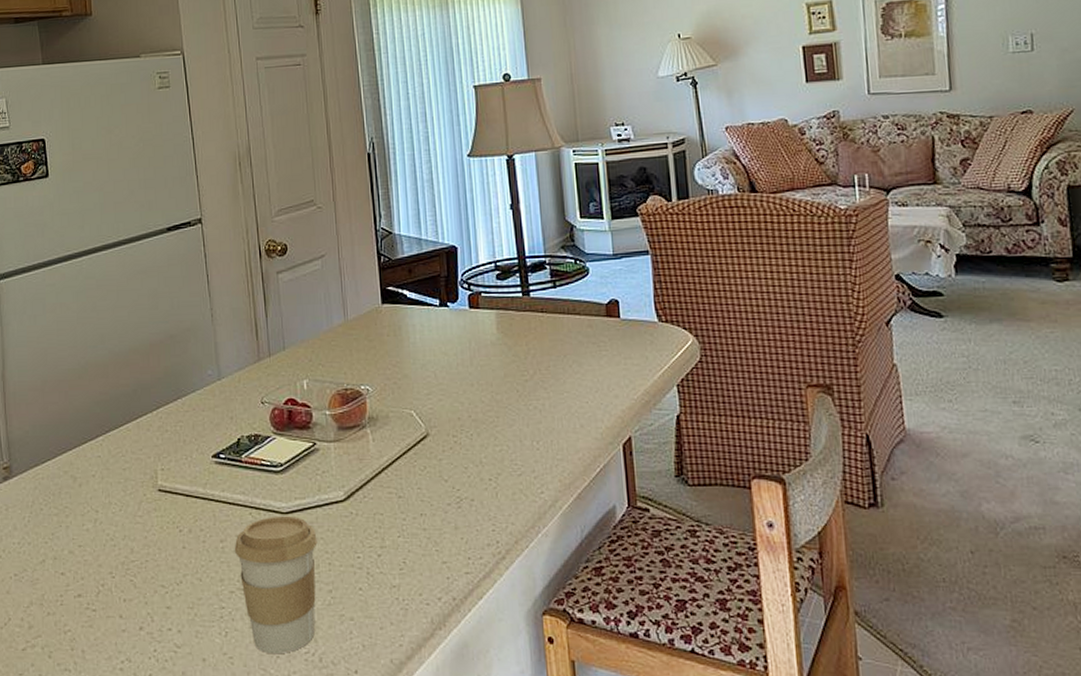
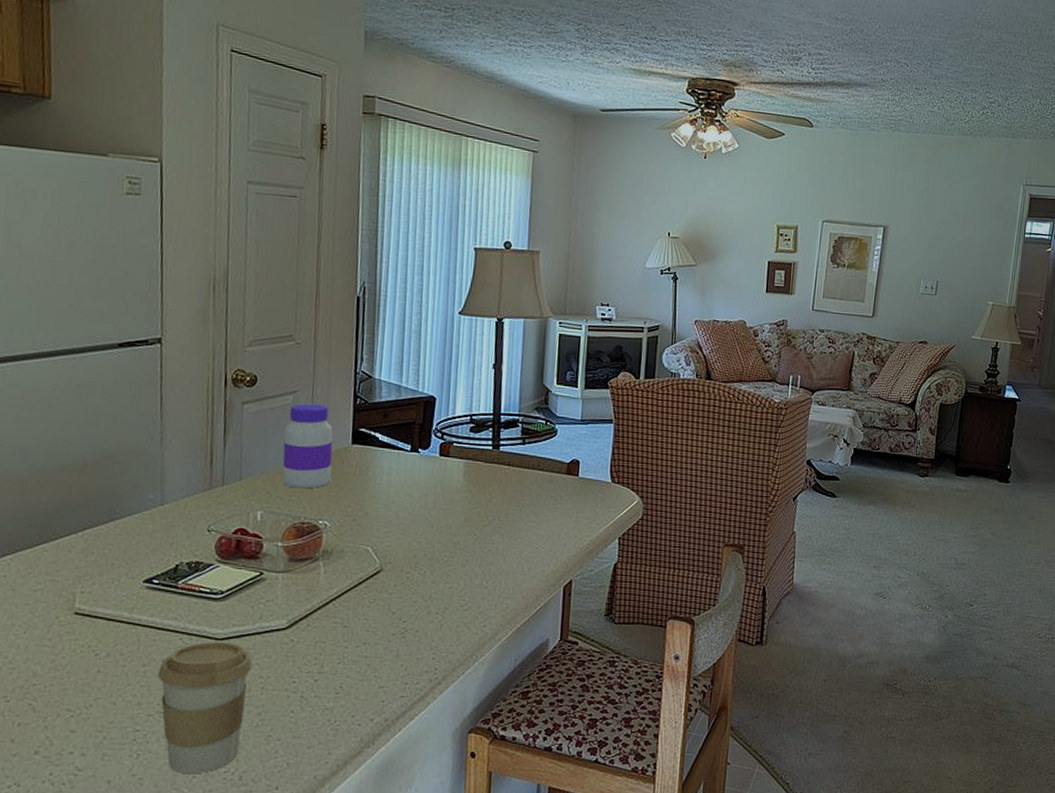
jar: none [318,266,368,354] -> present [282,403,333,489]

